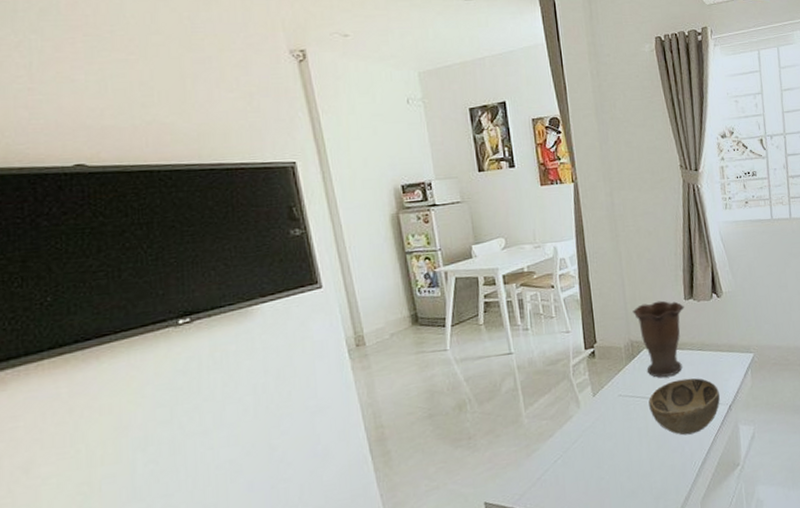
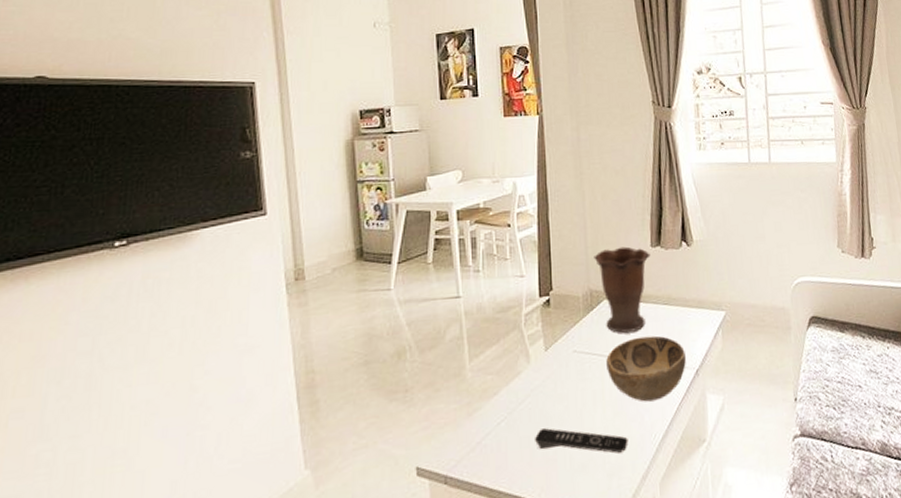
remote control: none [589,462,672,480] -> present [535,428,628,453]

